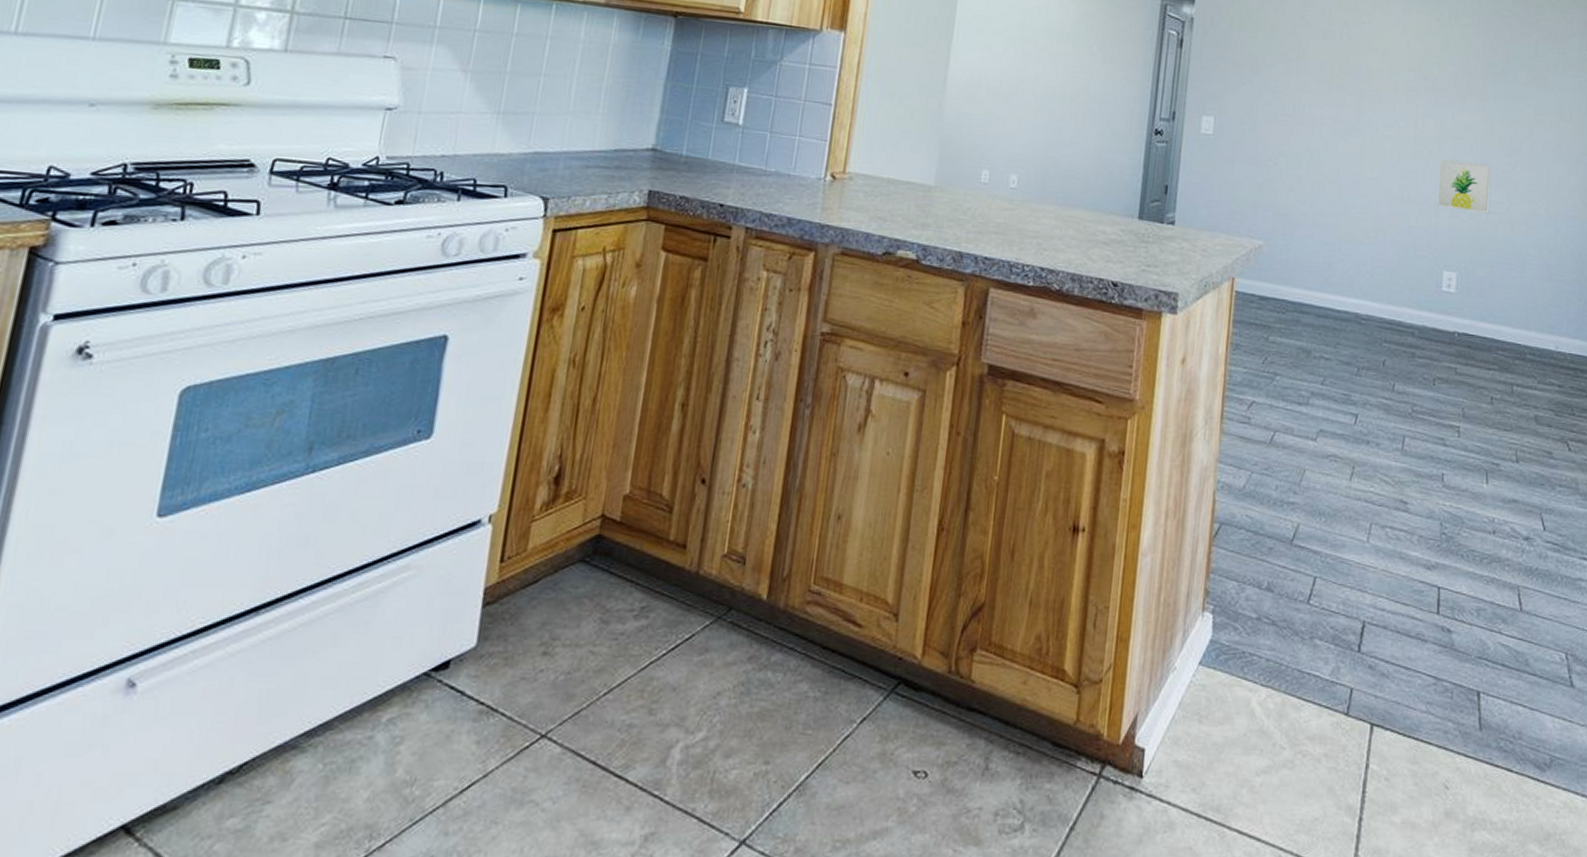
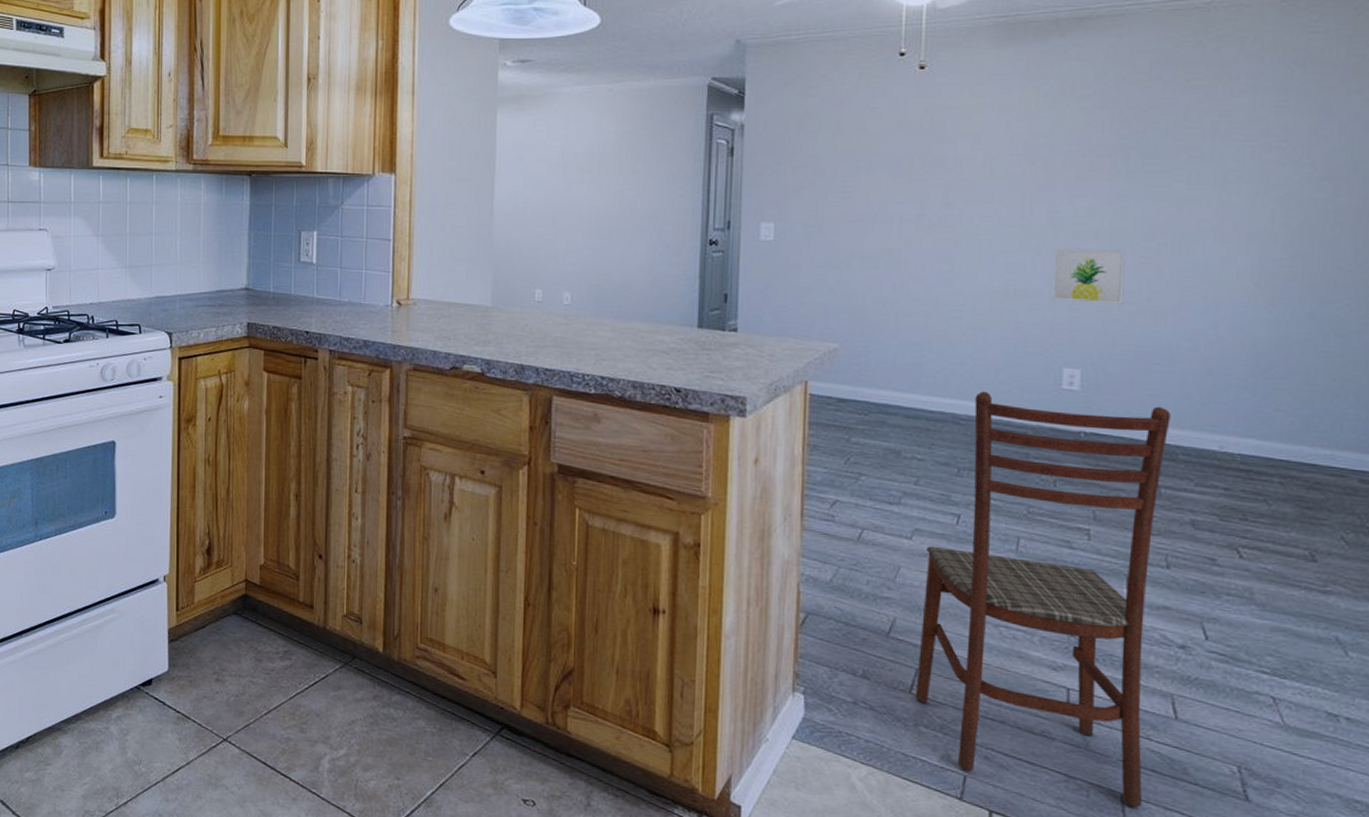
dining chair: none [1312,291,1522,705] -> present [915,391,1171,808]

